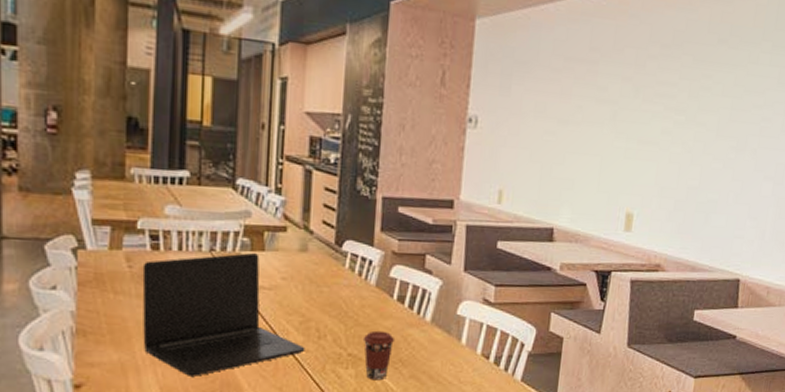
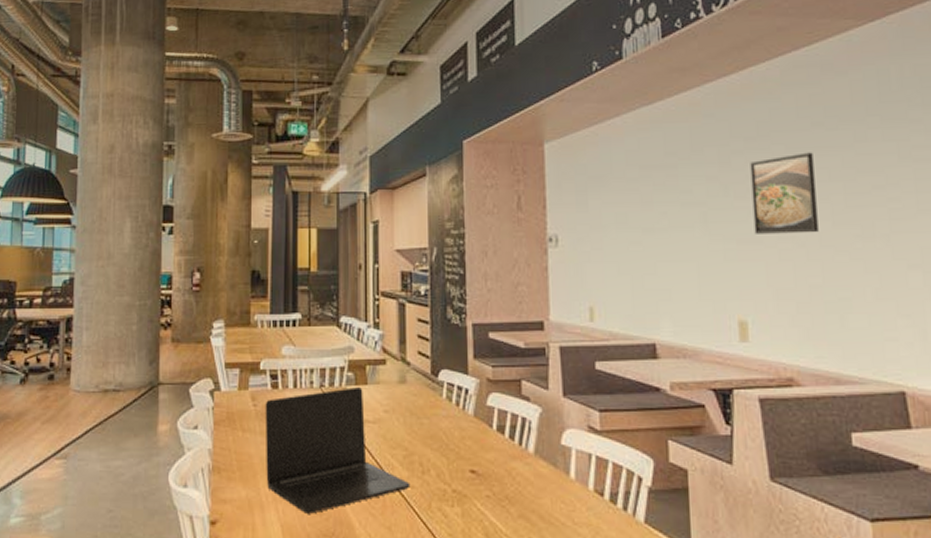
coffee cup: present [362,330,395,381] -> none [466,464,499,520]
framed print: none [653,66,714,141] -> present [750,152,819,234]

